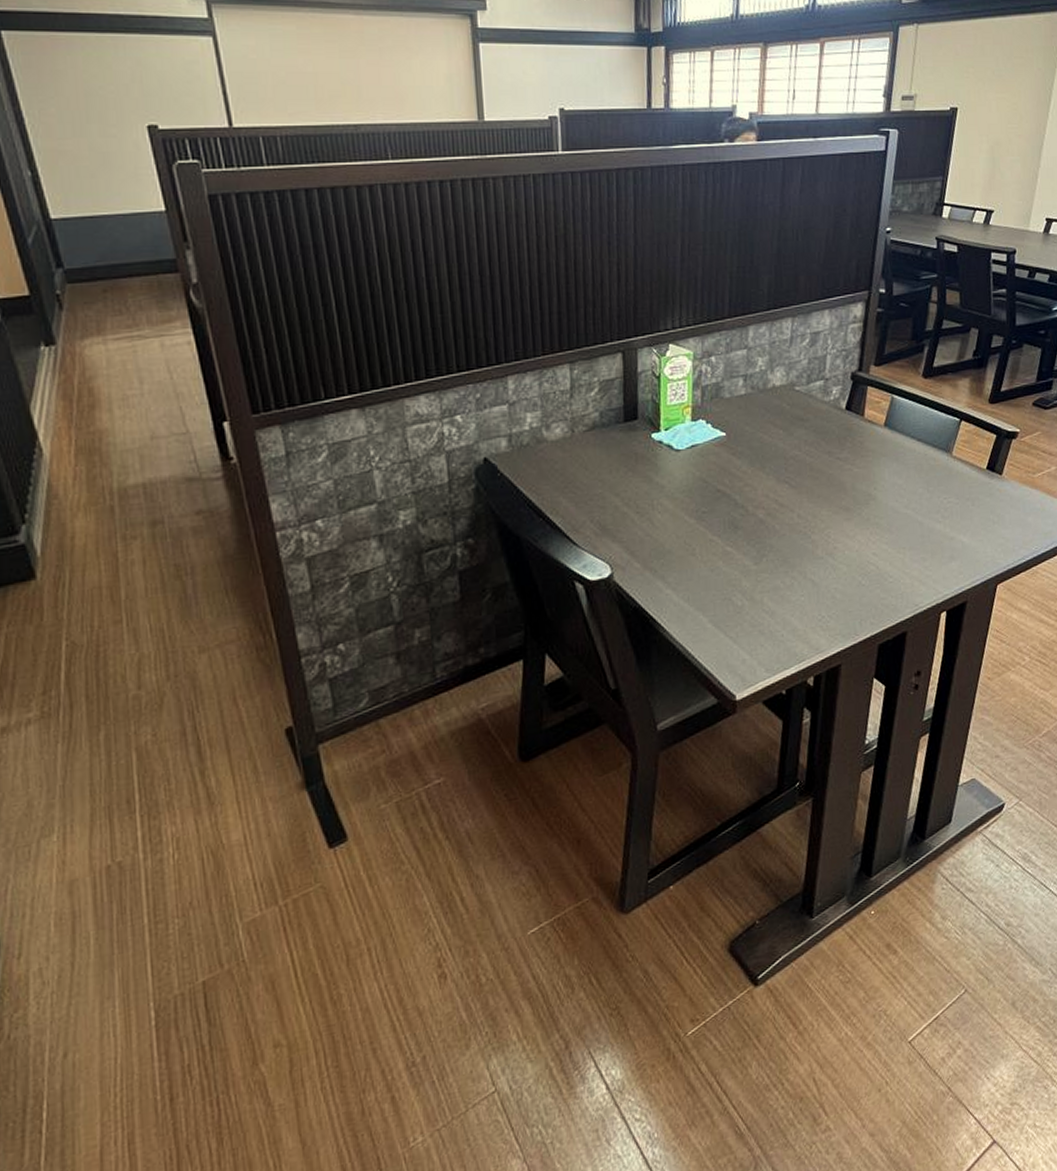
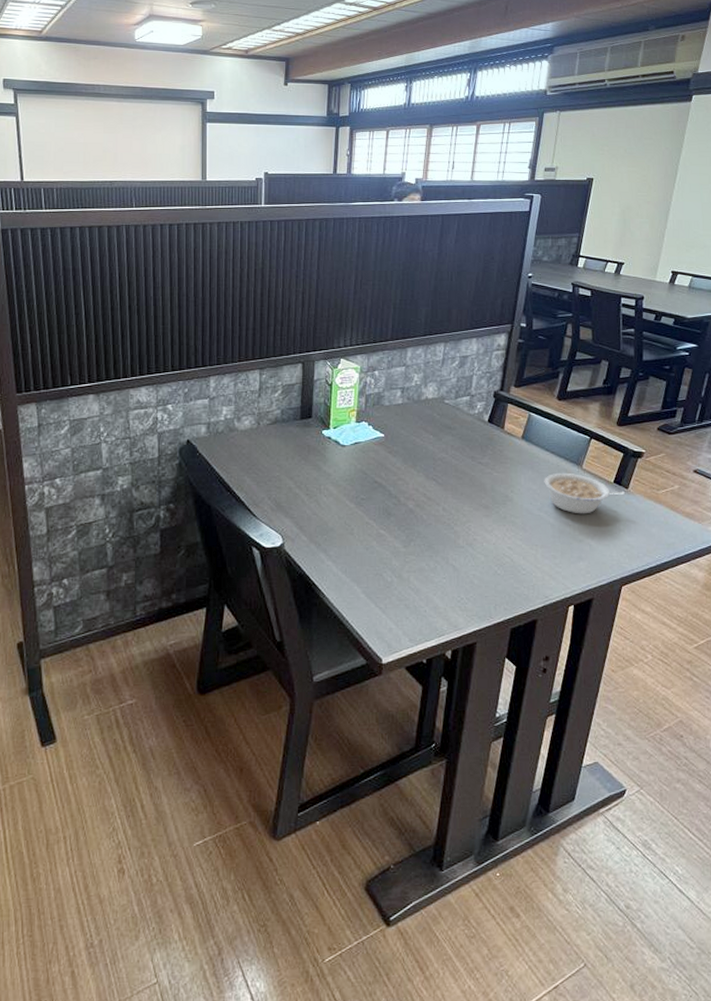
legume: none [910,462,999,509] -> present [544,472,625,514]

